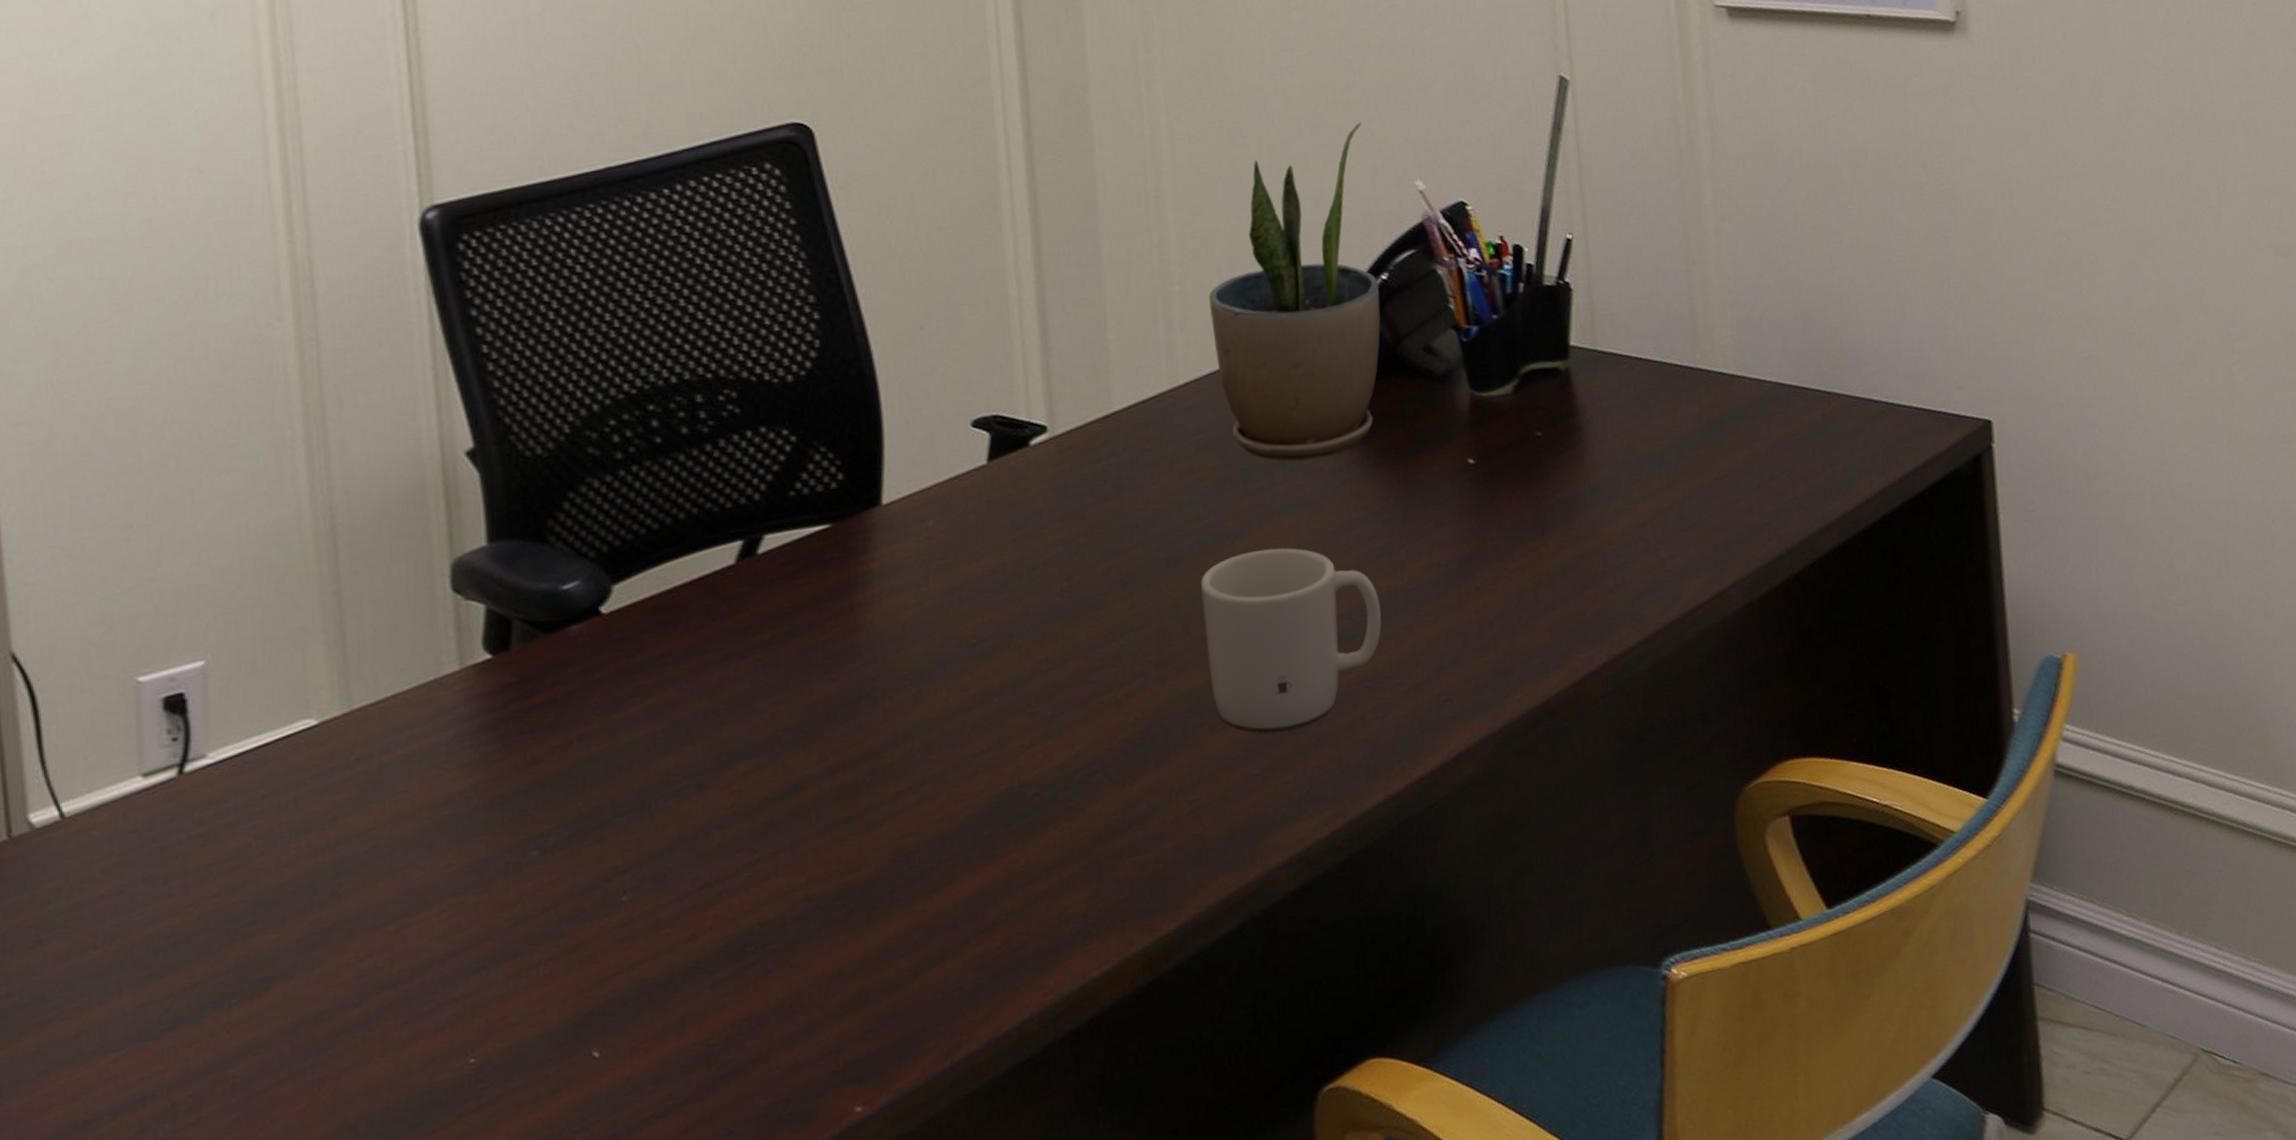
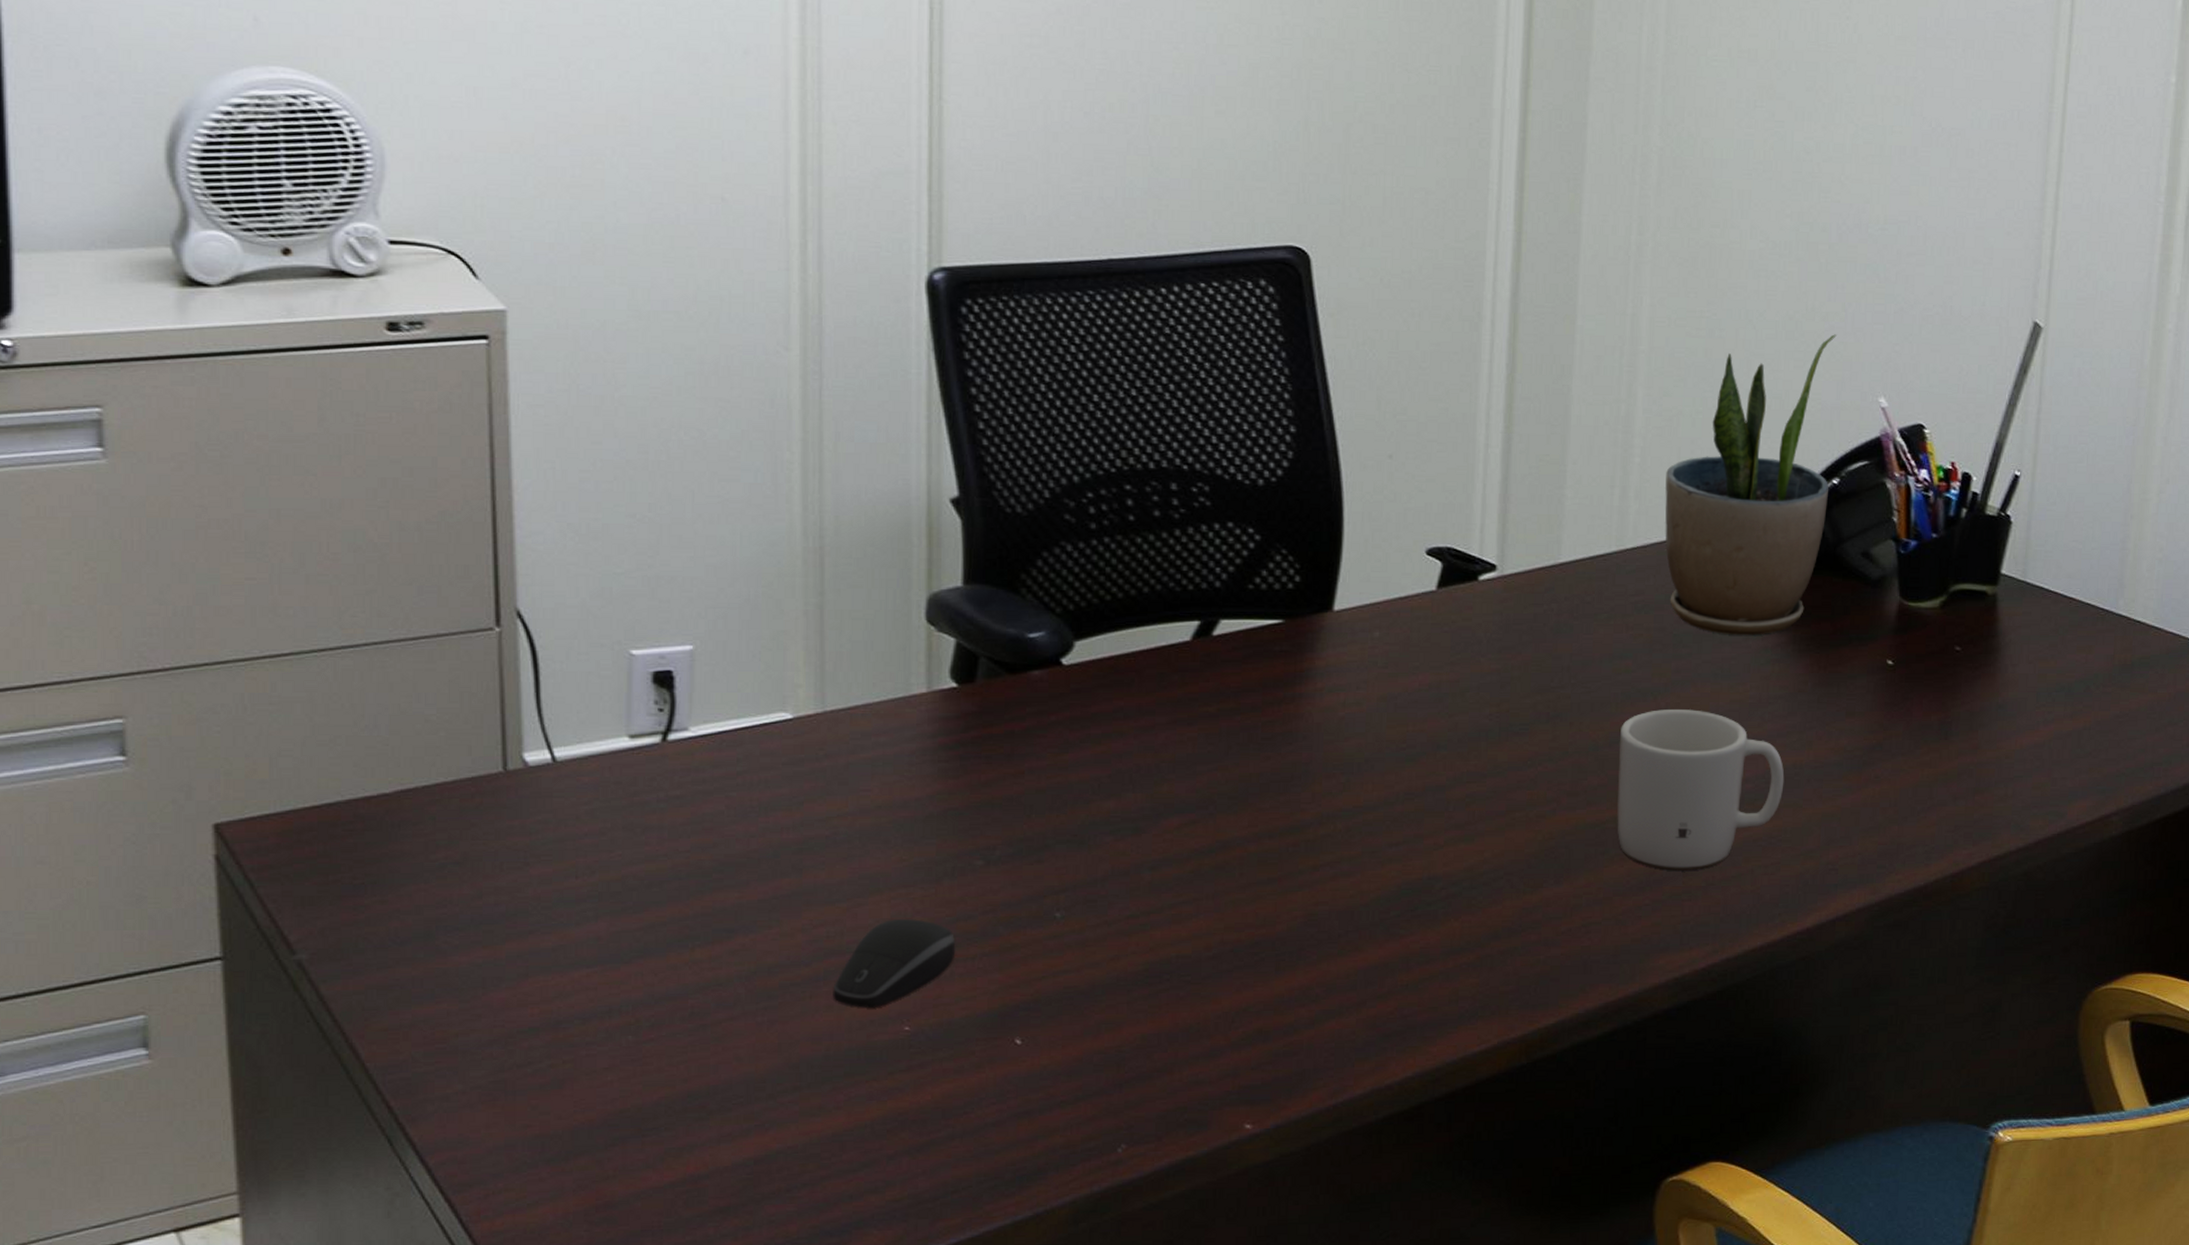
computer mouse: none [387,930,518,1045] -> present [833,918,956,1008]

